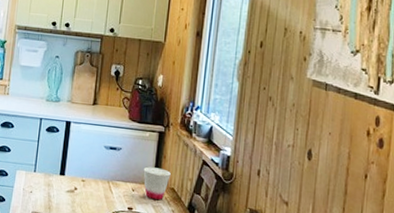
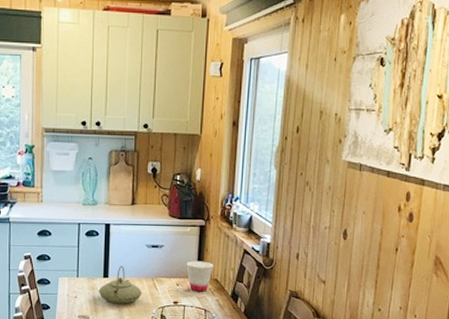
teapot: none [53,165,97,205] -> present [98,266,142,304]

